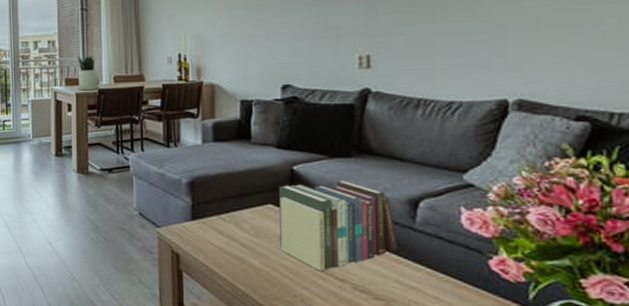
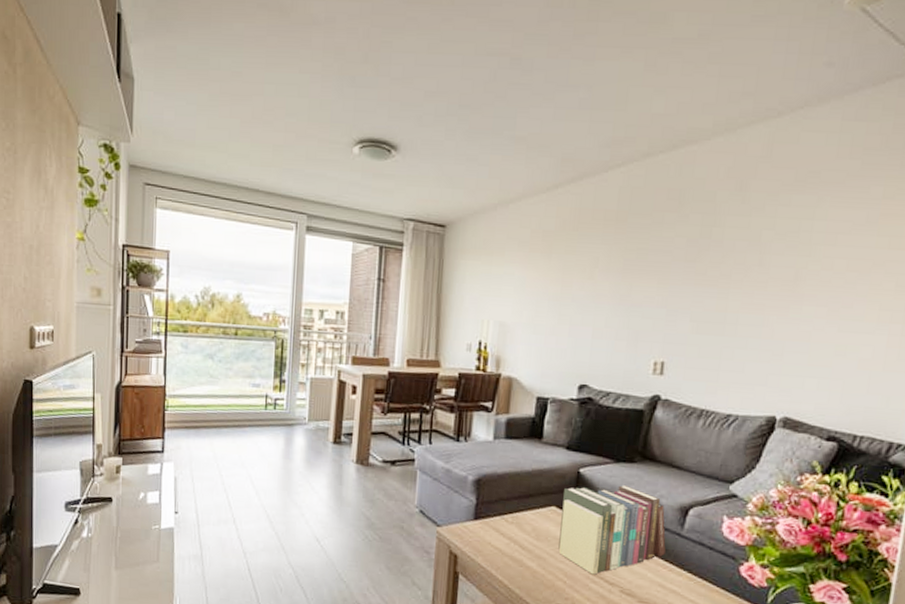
planter: present [77,55,101,91] -> none [365,333,392,373]

